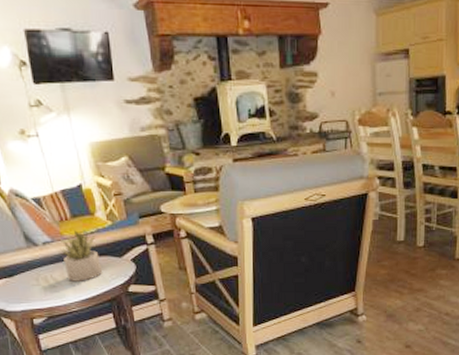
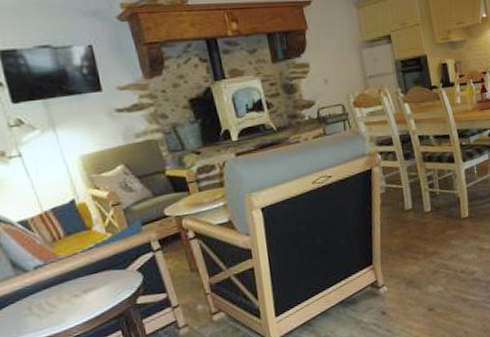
succulent plant: present [60,230,102,282] -> none [54,247,105,304]

